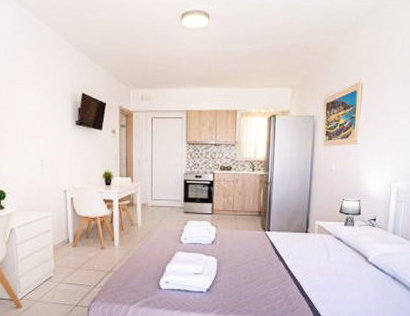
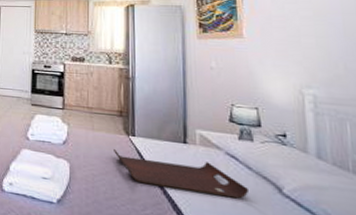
serving tray: none [253,243,347,269] -> present [114,149,250,199]

